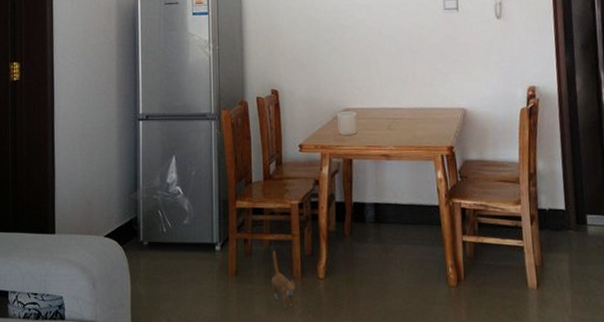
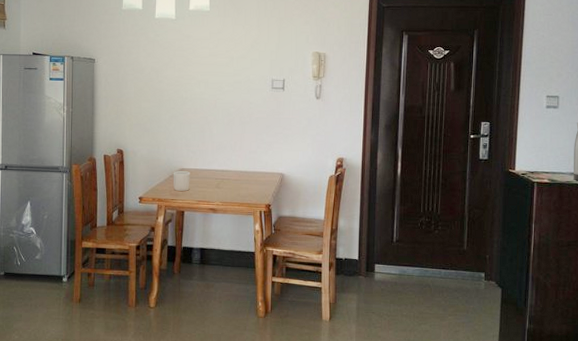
cat: present [271,251,295,309] -> none [109,283,130,331]

